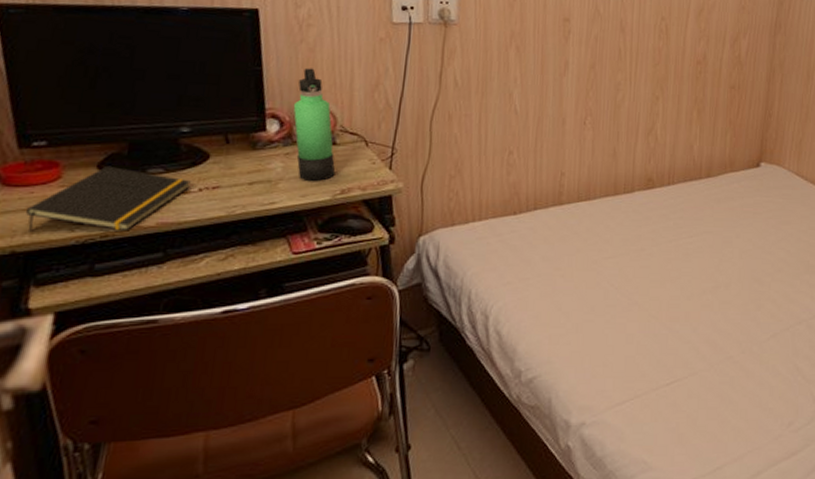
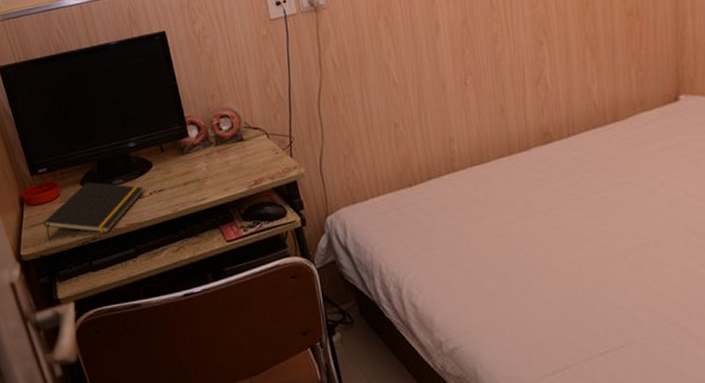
thermos bottle: present [293,68,336,182] -> none [205,75,248,177]

